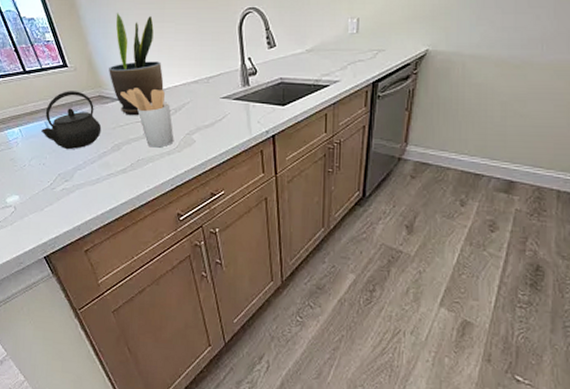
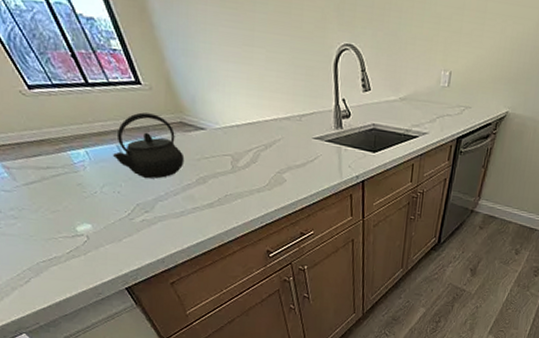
potted plant: present [109,13,164,116] -> none [191,27,253,149]
utensil holder: present [120,88,174,148] -> none [205,117,264,184]

